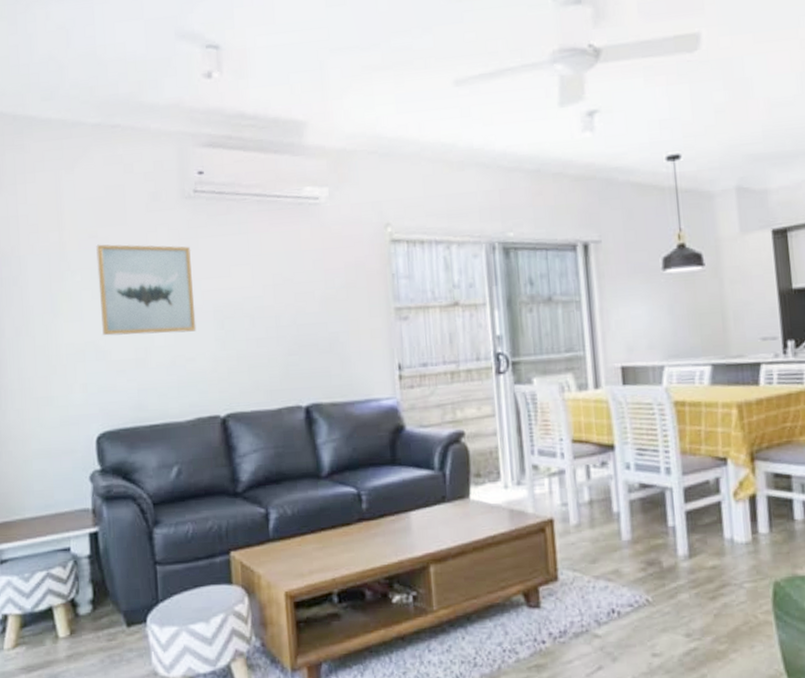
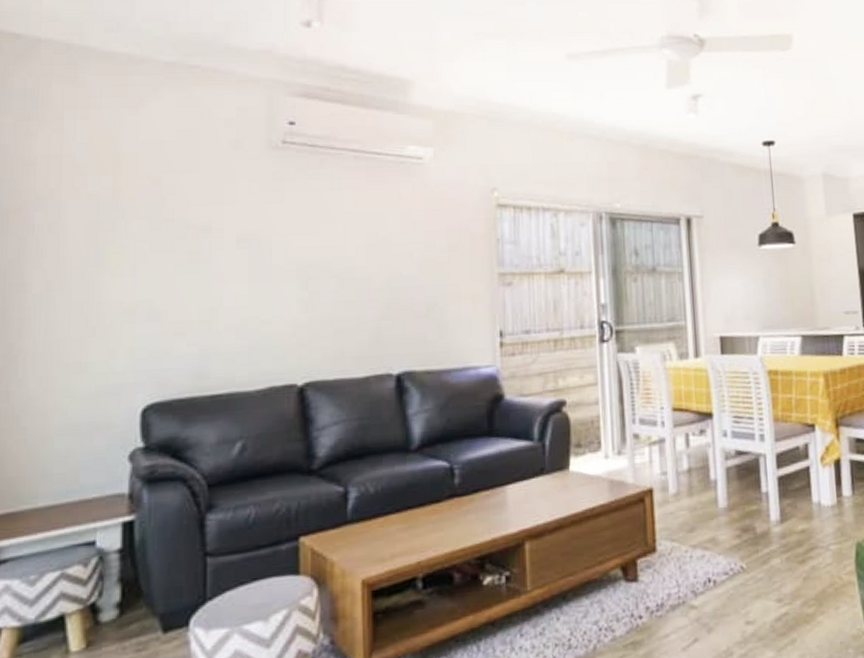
wall art: present [96,244,197,336] -> none [159,192,275,294]

